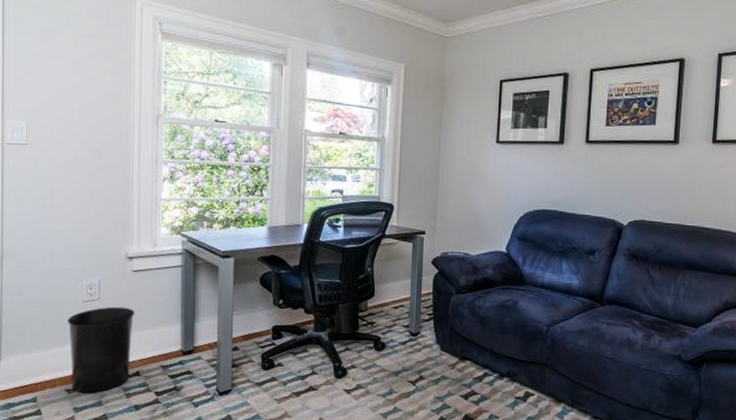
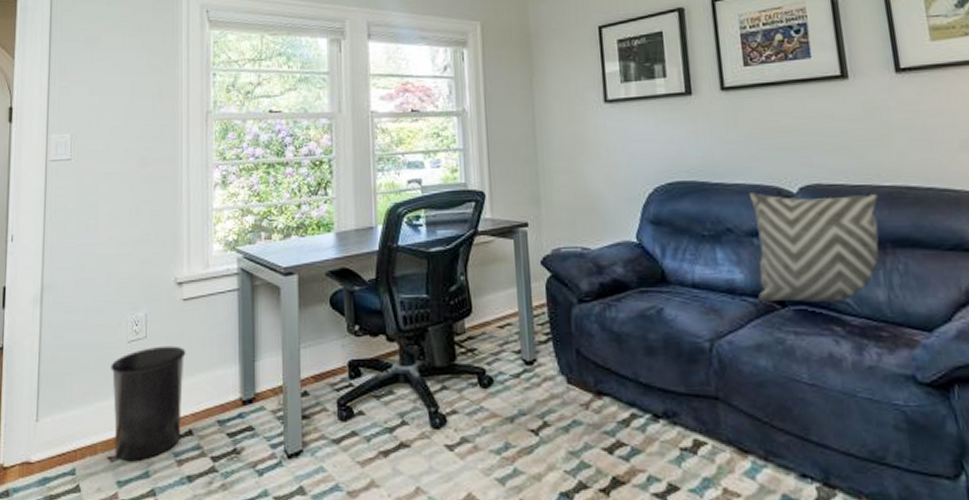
pillow: none [585,222,681,308] -> present [749,192,880,306]

